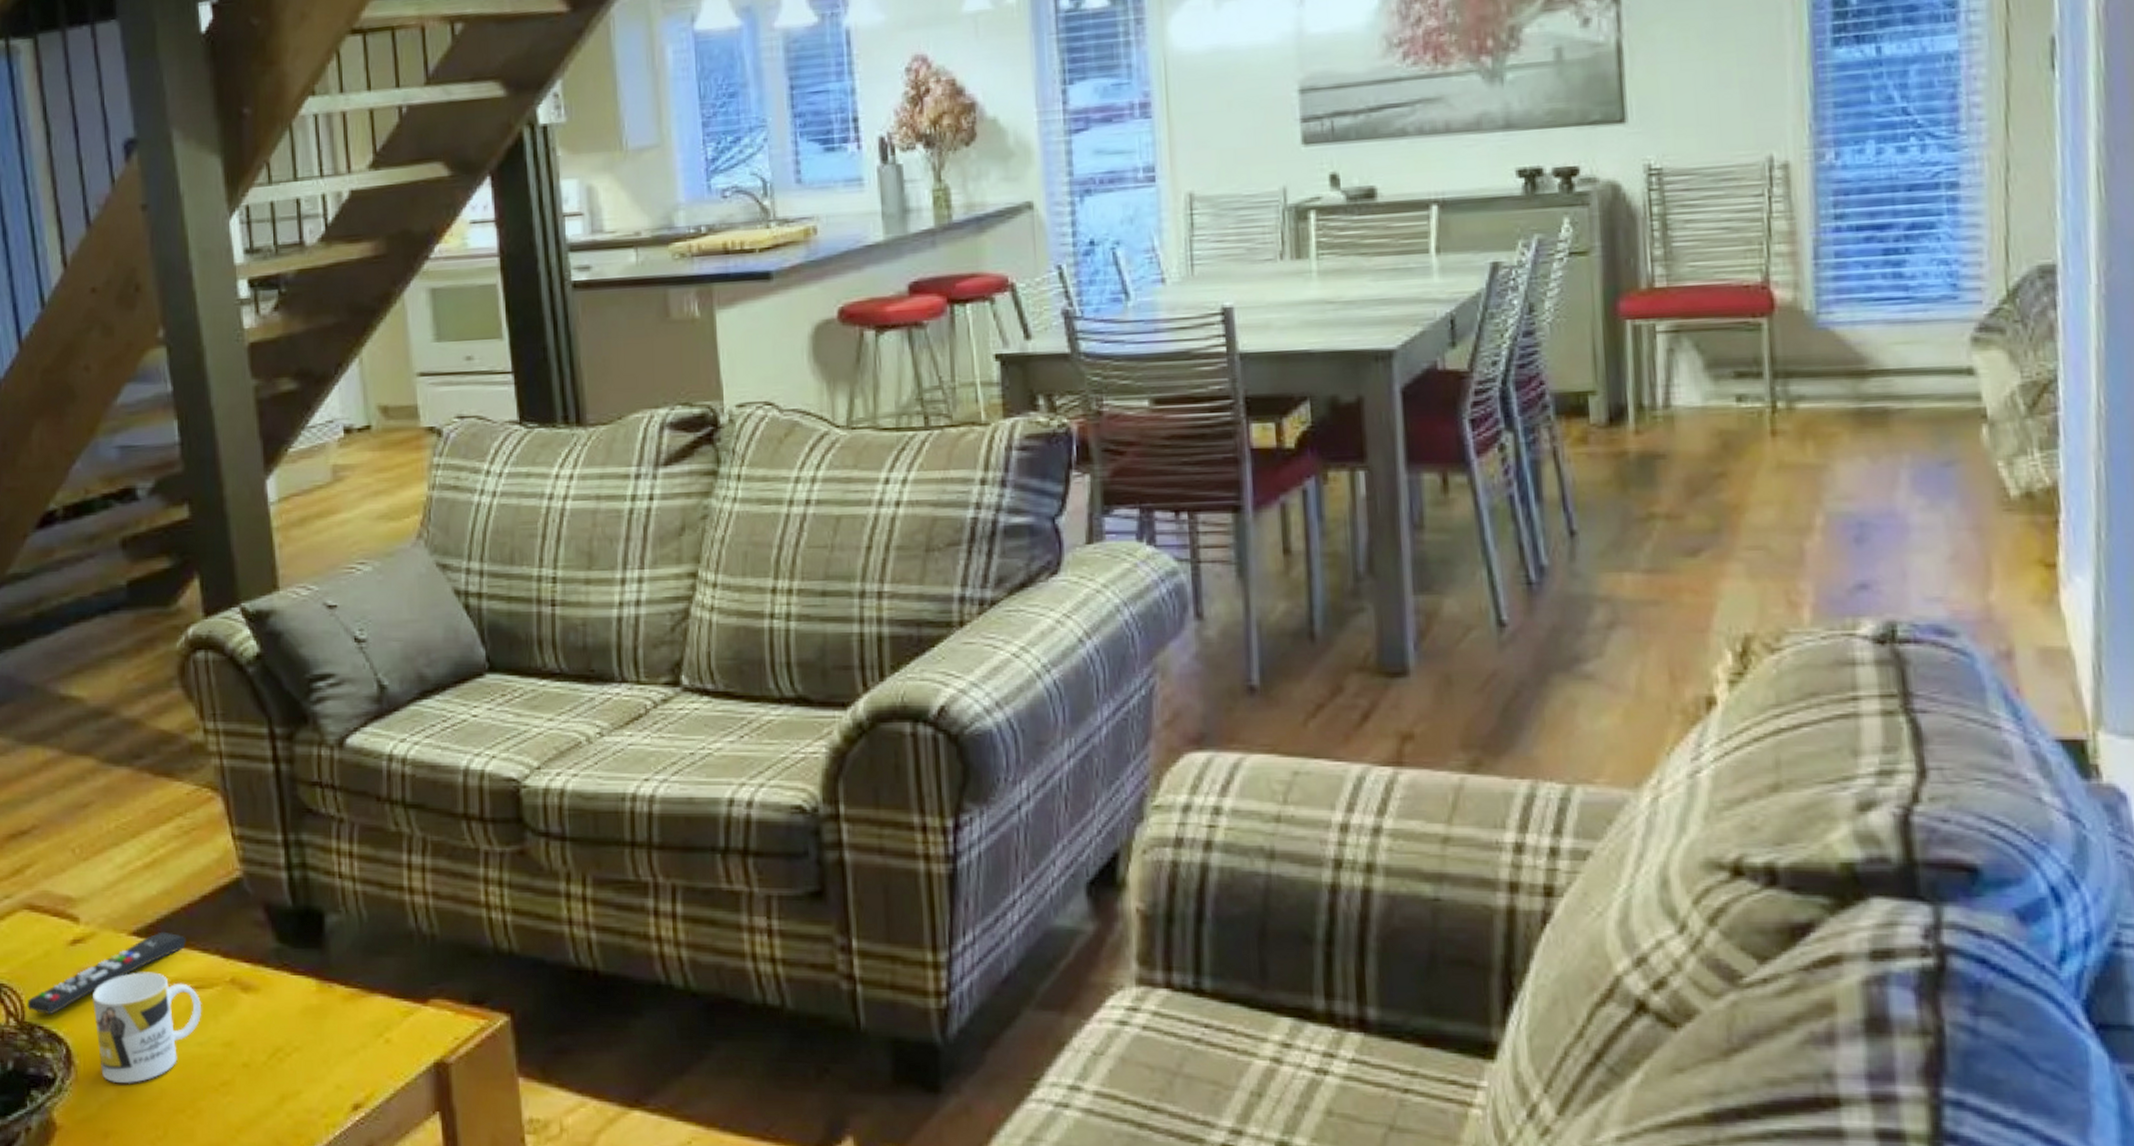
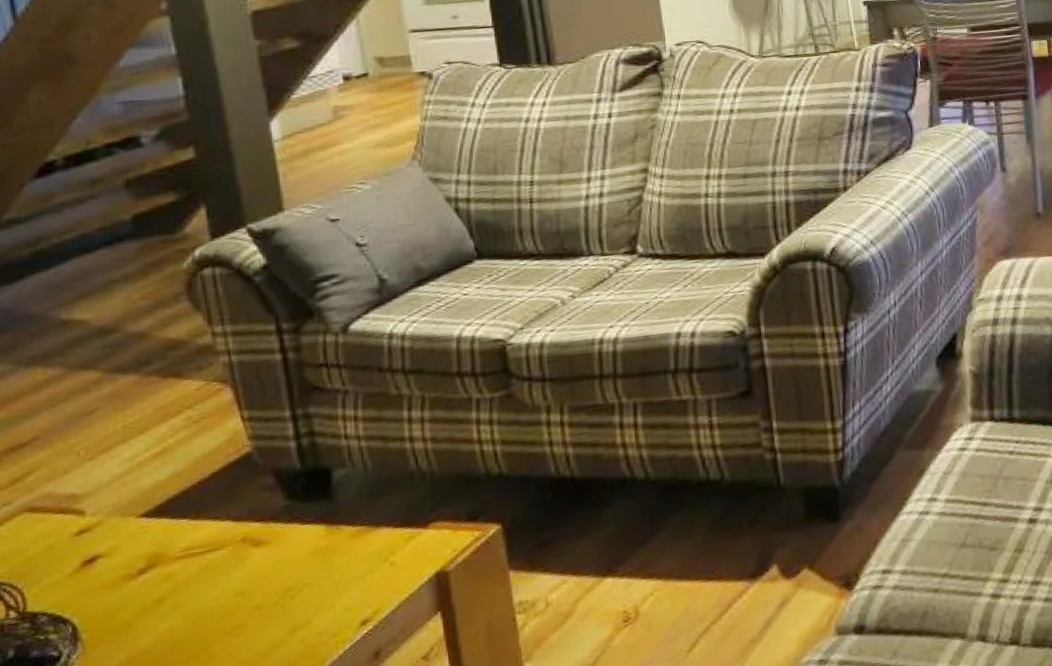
remote control: present [27,931,186,1014] -> none [28,509,197,601]
mug: present [93,972,202,1084] -> none [100,545,214,648]

